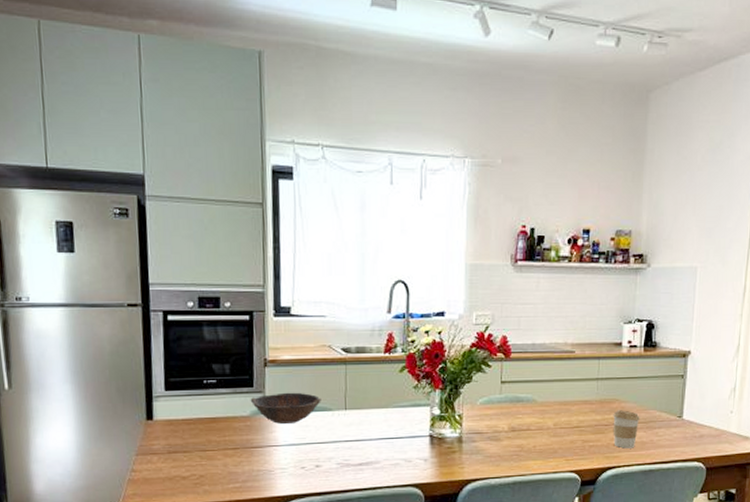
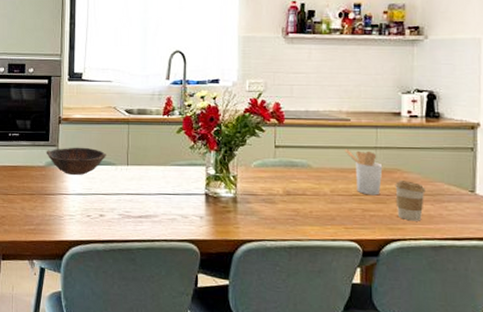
utensil holder: none [568,381,603,427] -> present [344,149,383,196]

